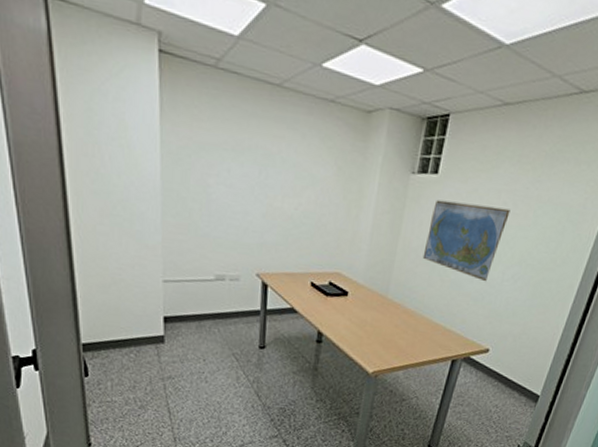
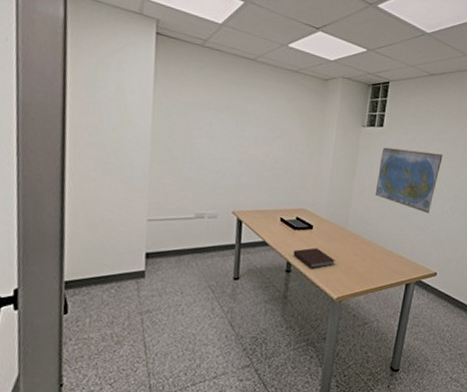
notebook: none [325,316,373,341] -> present [293,247,336,270]

